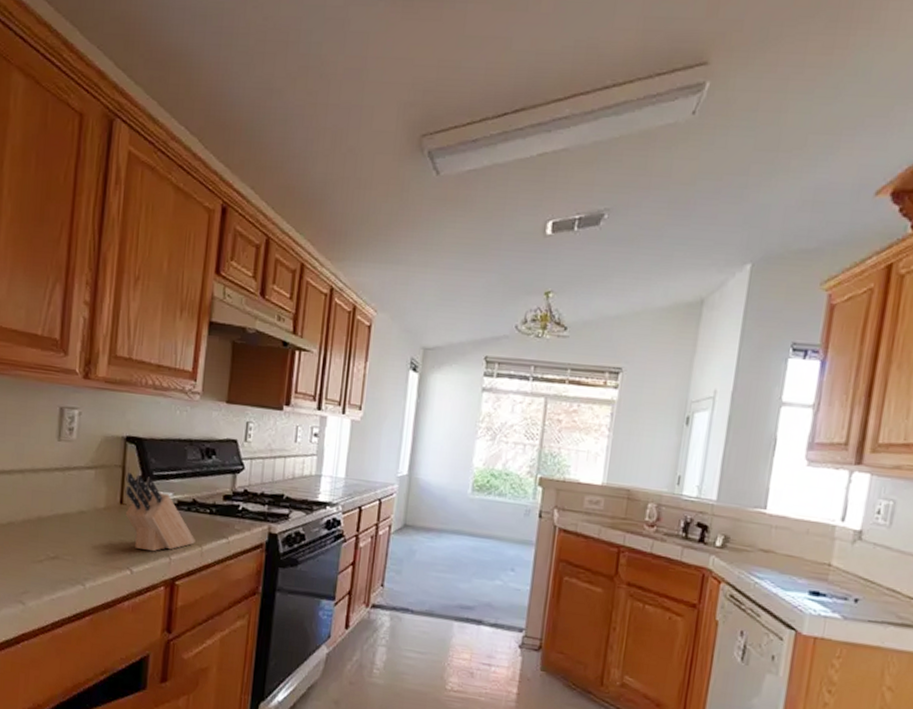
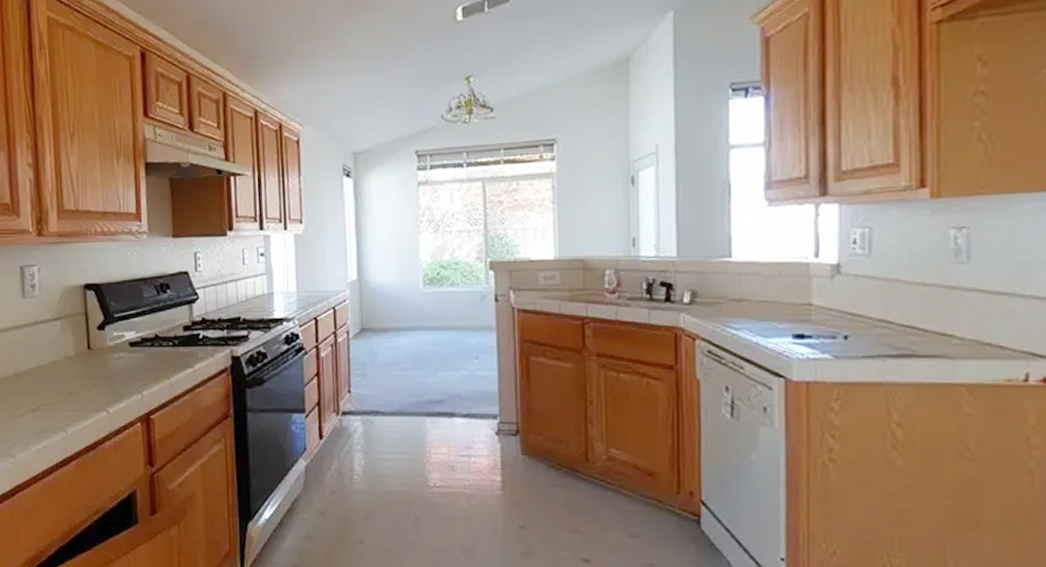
knife block: present [125,473,195,552] -> none [90,318,163,391]

